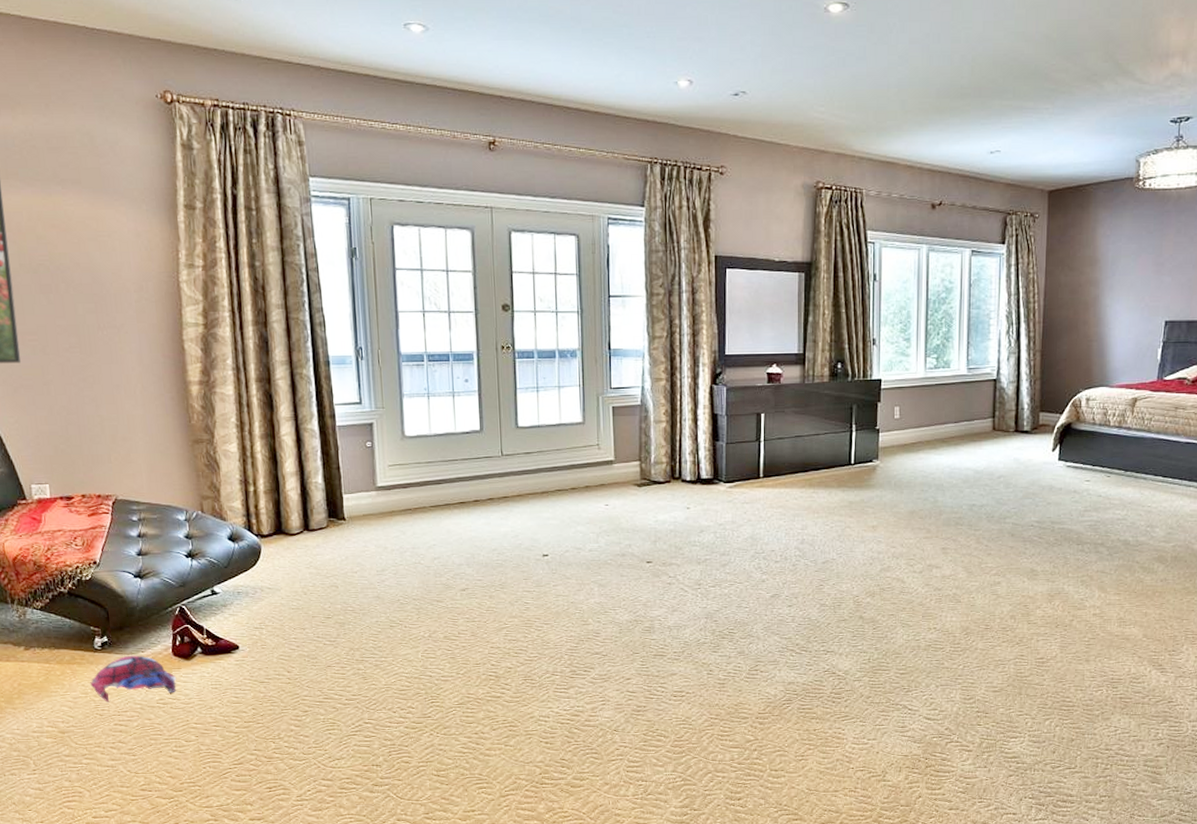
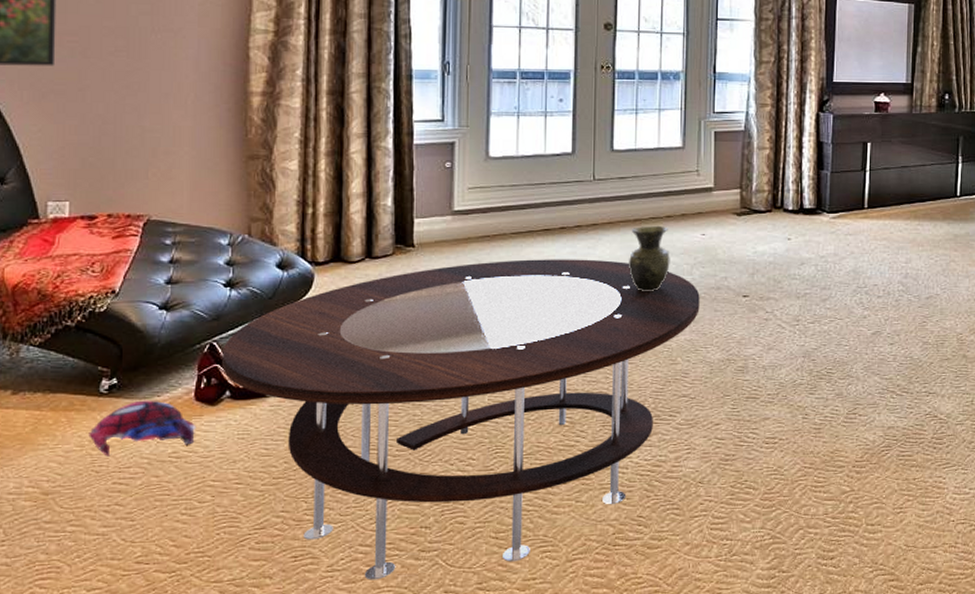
coffee table: none [190,529,607,809] -> present [222,259,700,580]
vase: none [539,497,577,558] -> present [629,225,670,291]

